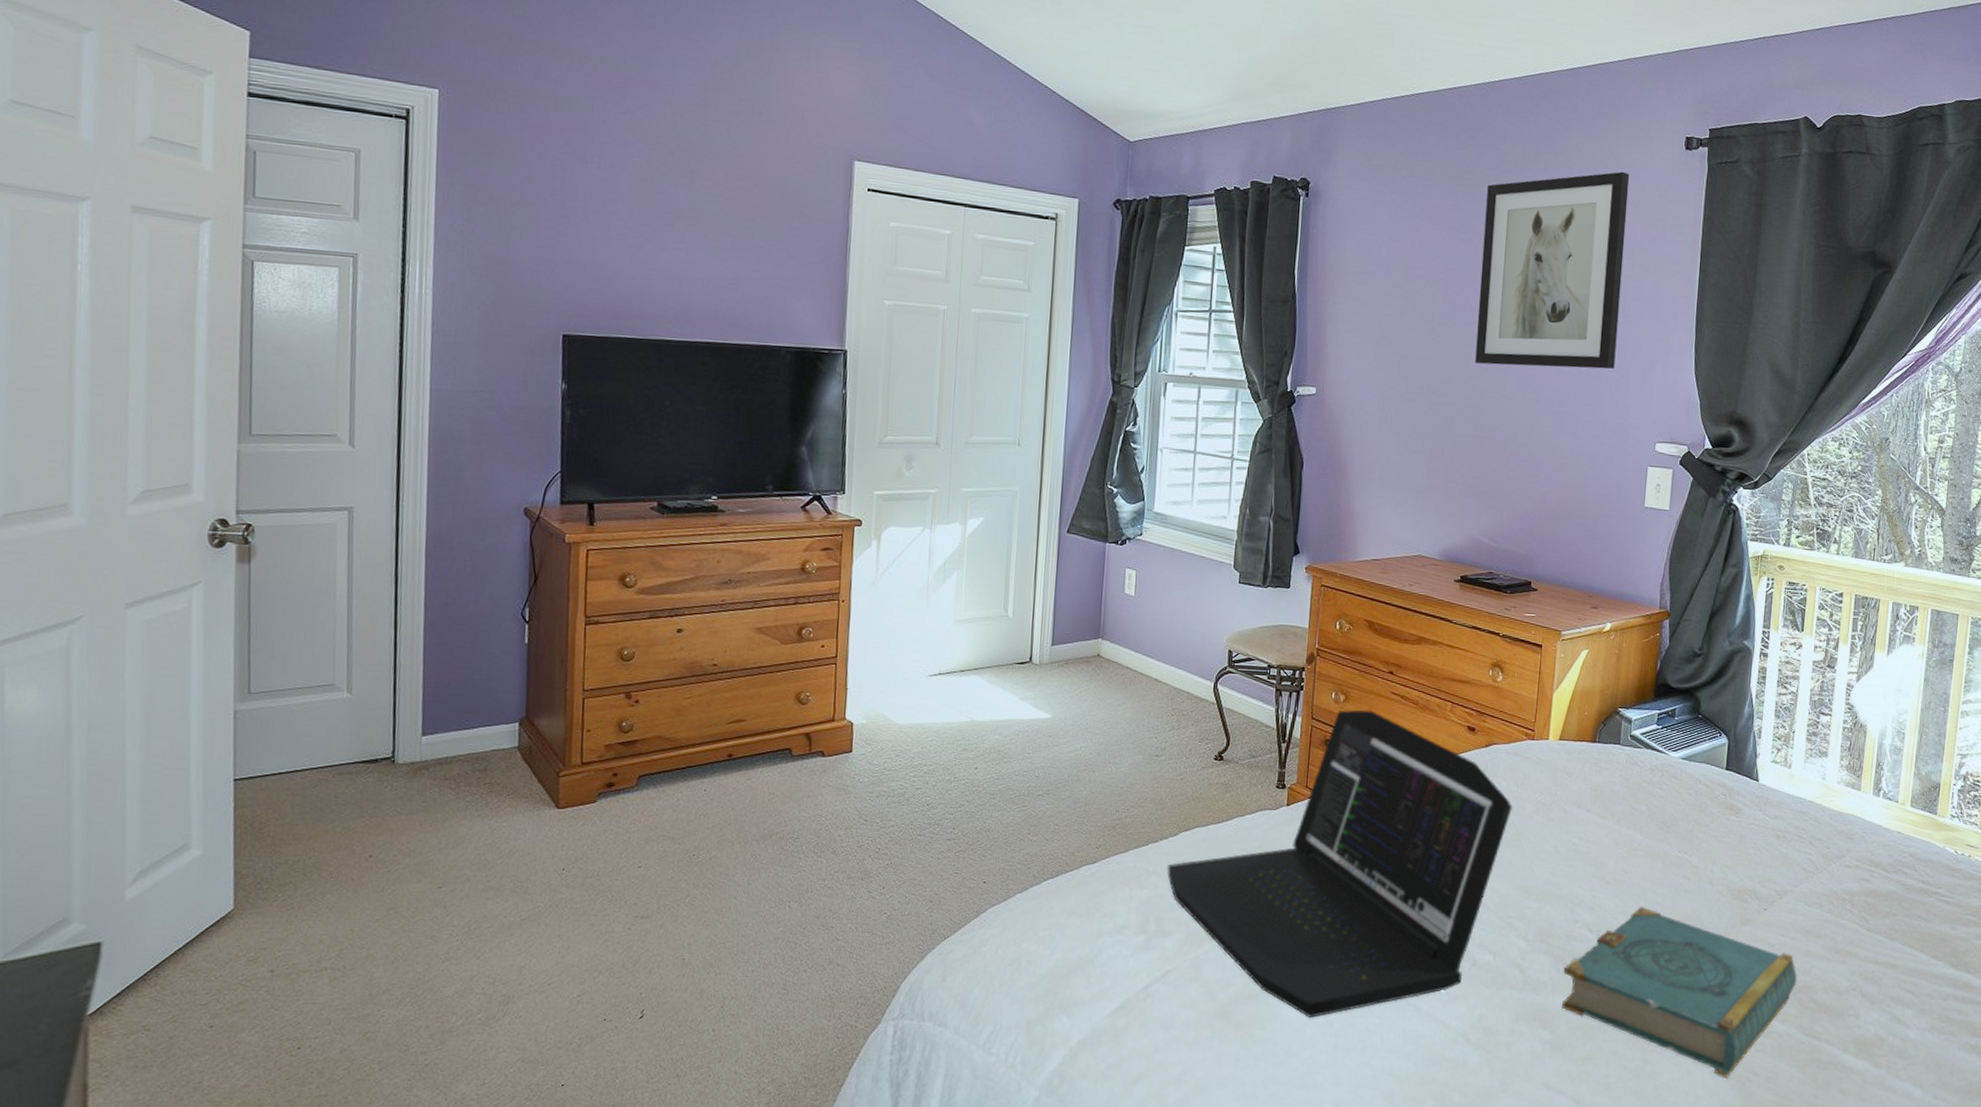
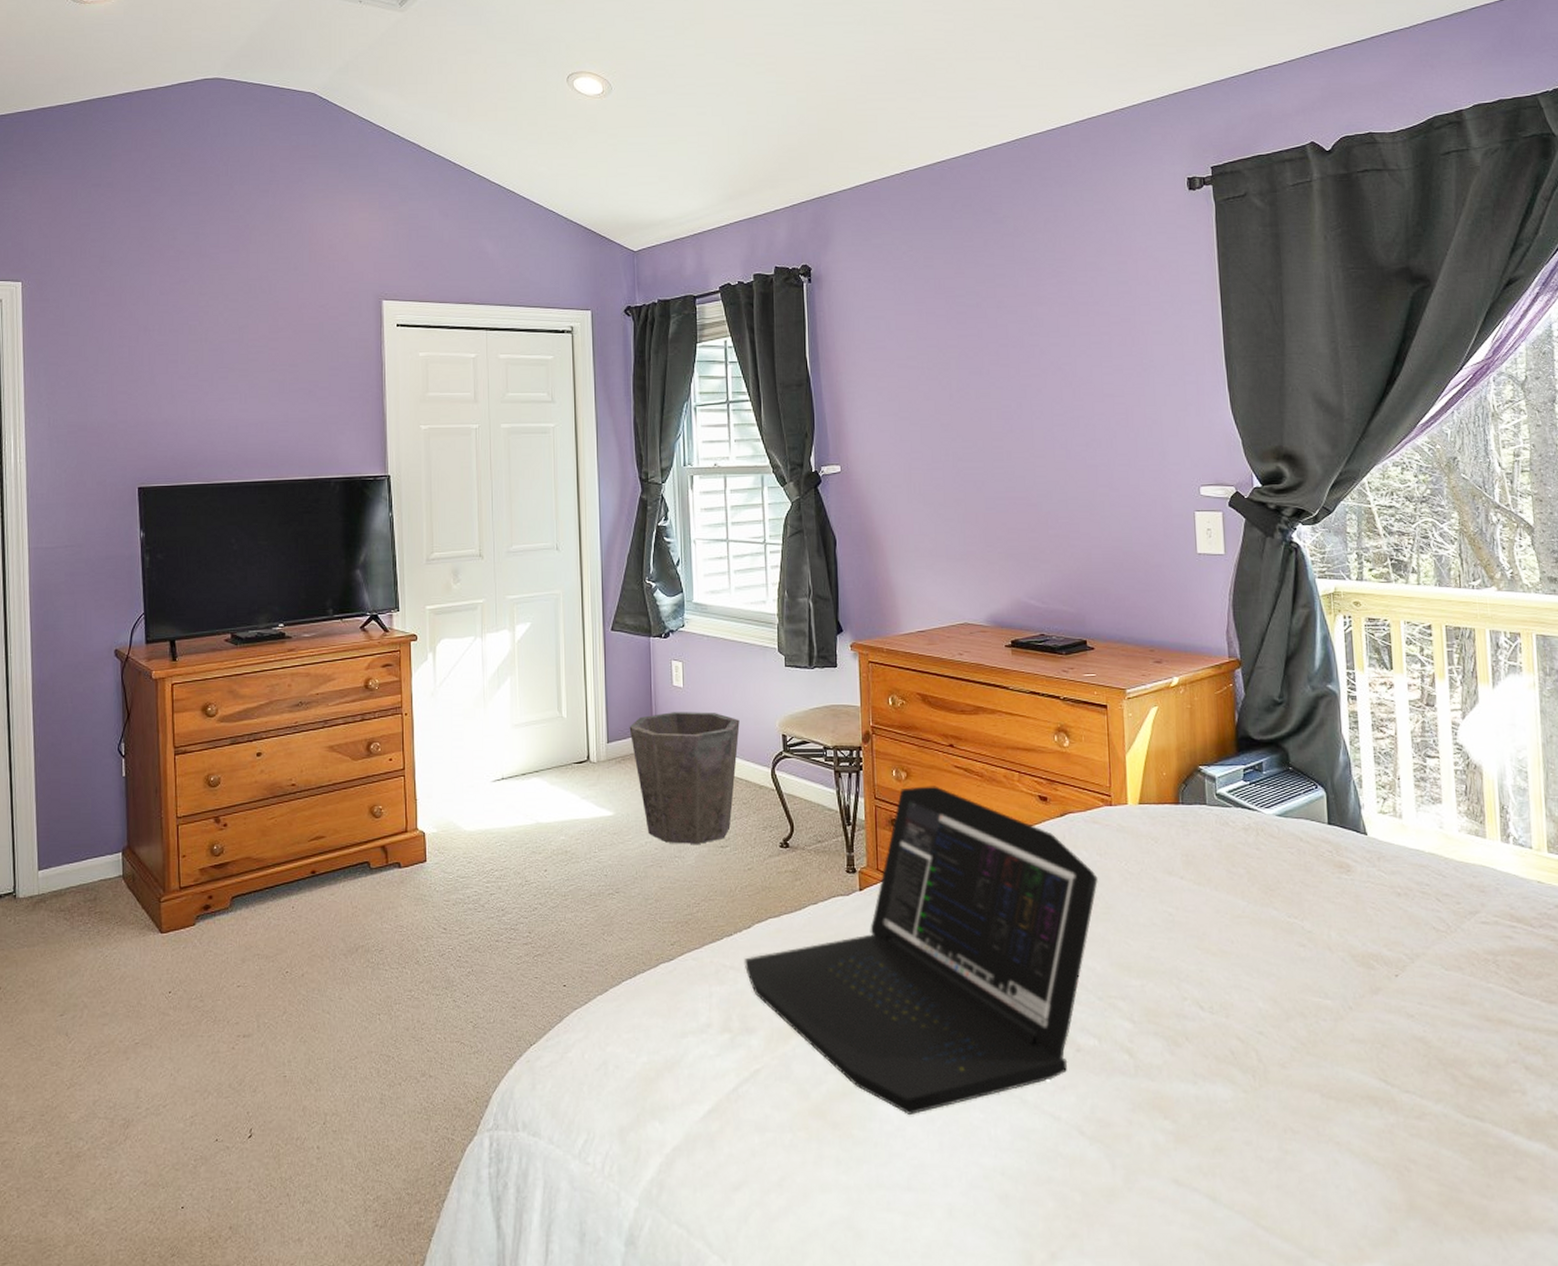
waste bin: none [1075,619,1188,752] -> present [629,712,740,844]
wall art: present [1475,171,1630,369] -> none [989,219,1145,425]
book: present [1562,907,1798,1078] -> none [1178,979,1447,1167]

